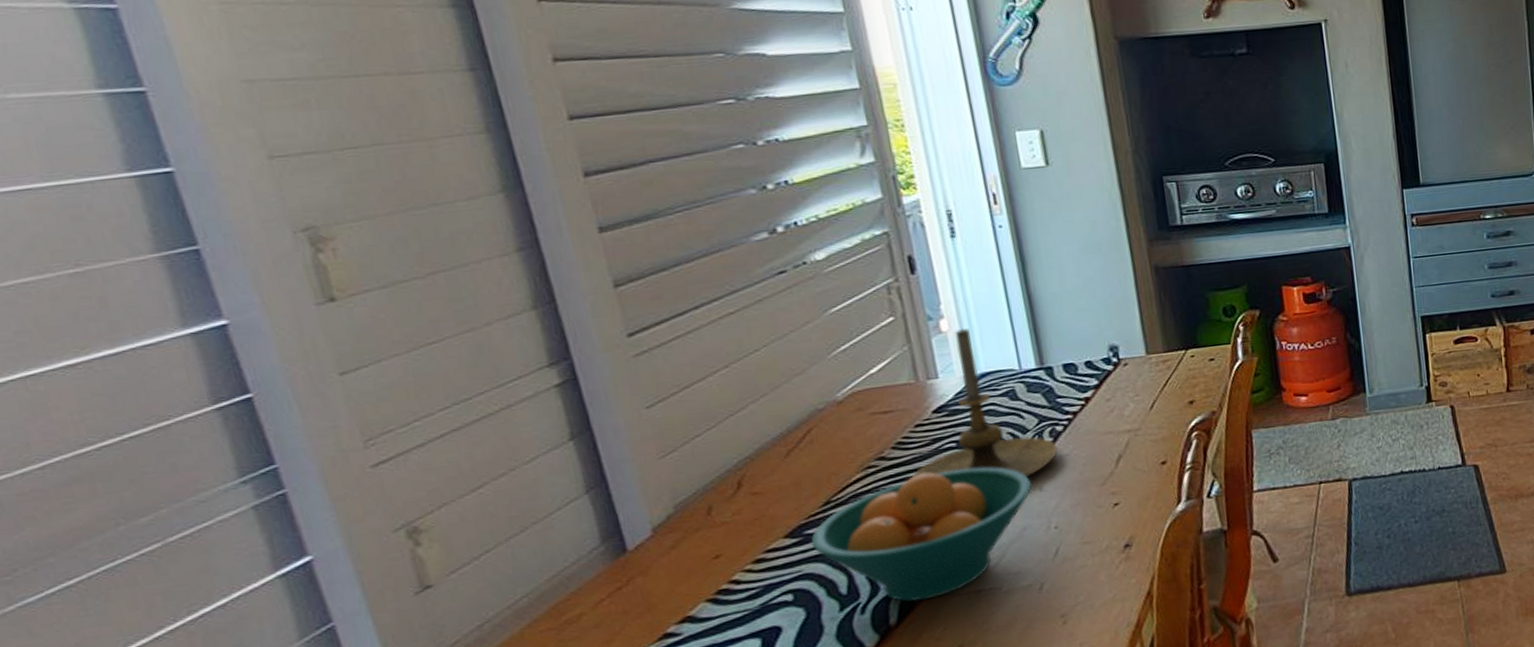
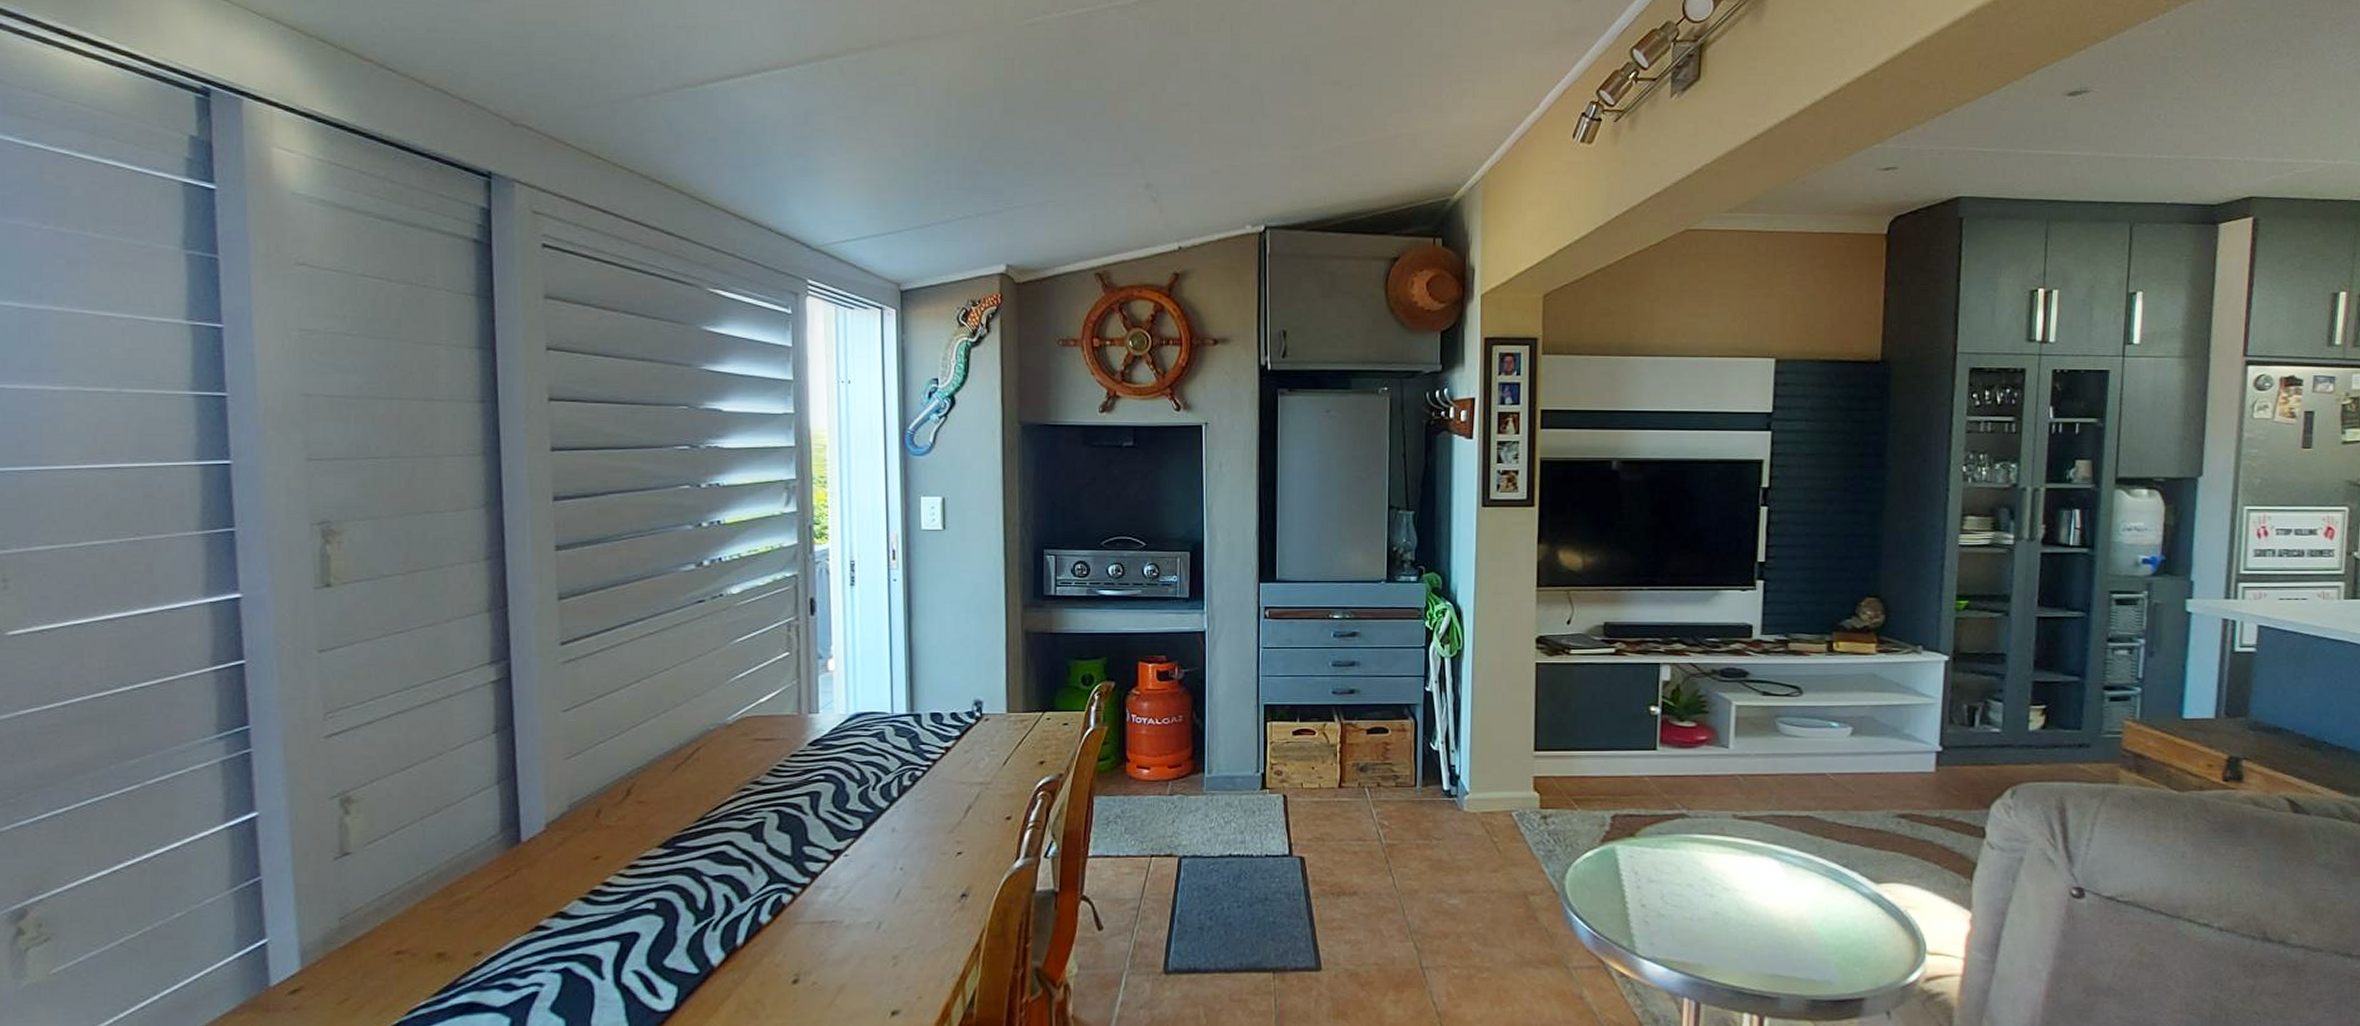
fruit bowl: present [811,467,1032,602] -> none [681,801,885,925]
candle holder: present [912,328,1058,478] -> none [780,669,914,817]

